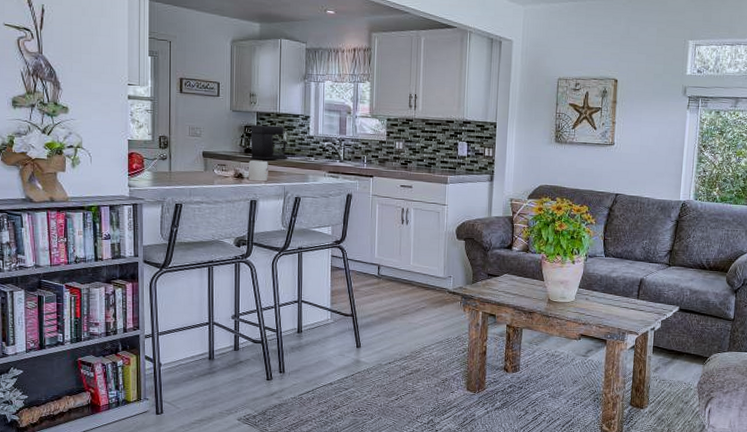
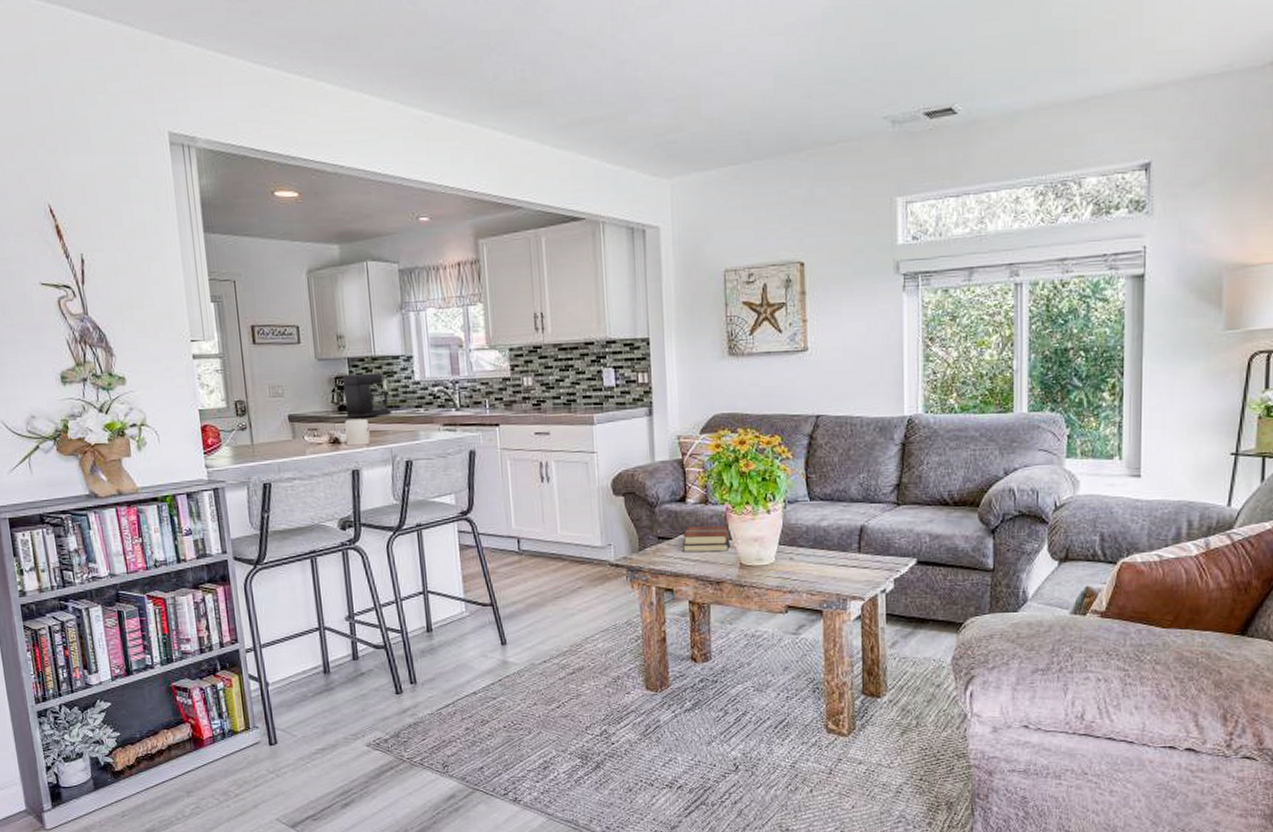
books: none [505,268,543,290] -> present [682,525,731,553]

